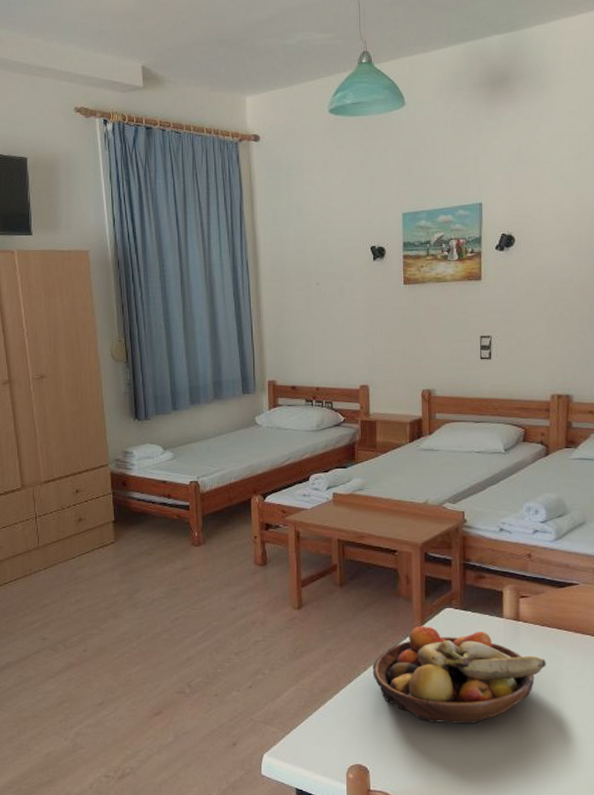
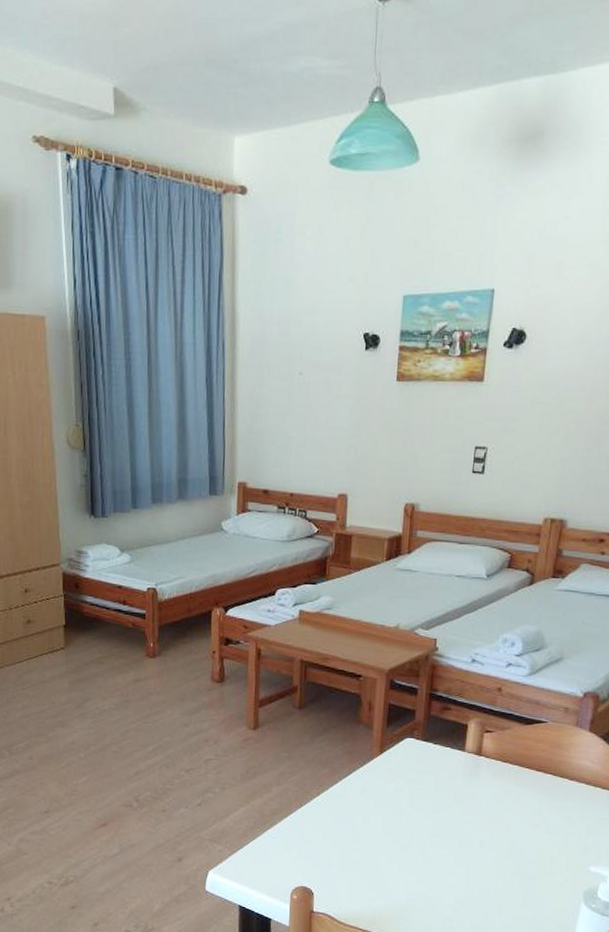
fruit bowl: present [372,625,546,724] -> none [325,754,504,854]

